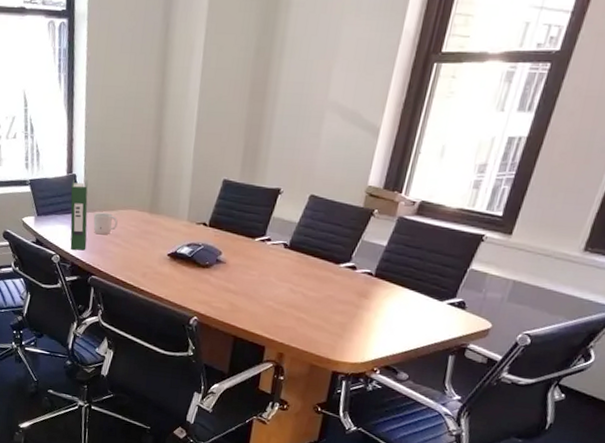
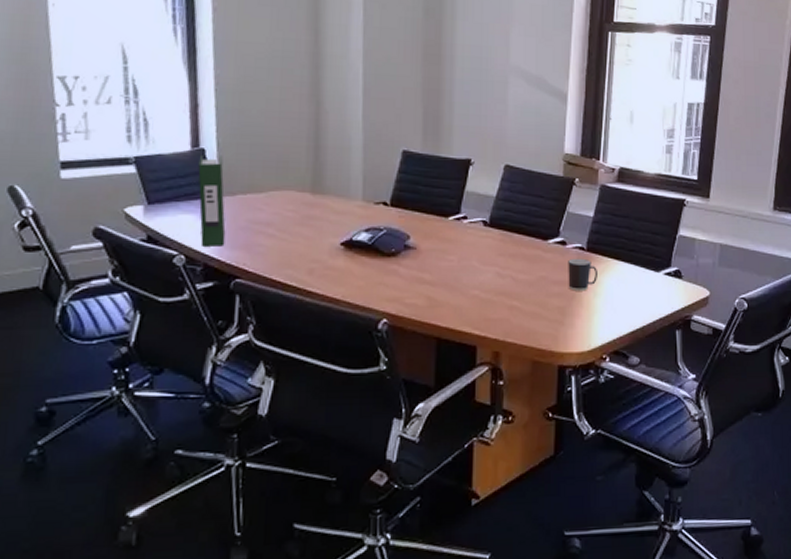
mug: present [93,212,118,235] -> none [233,195,269,224]
mug: none [352,282,382,312] -> present [568,258,597,291]

